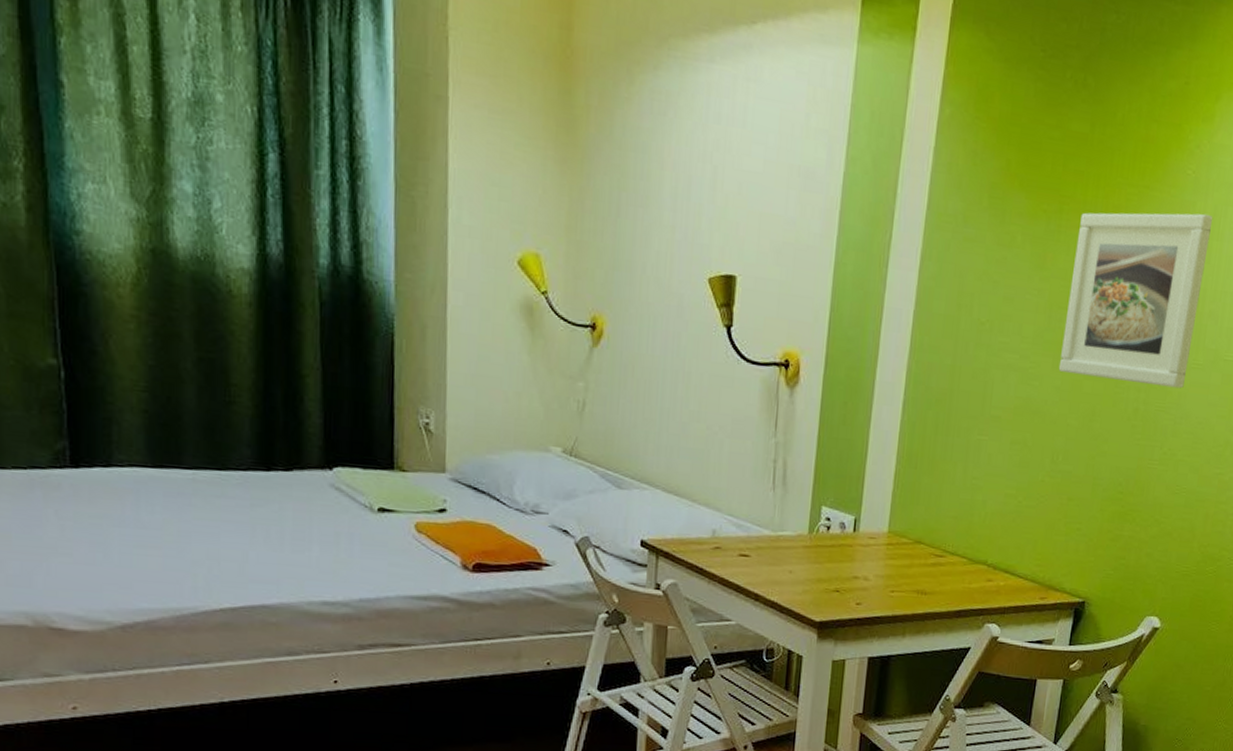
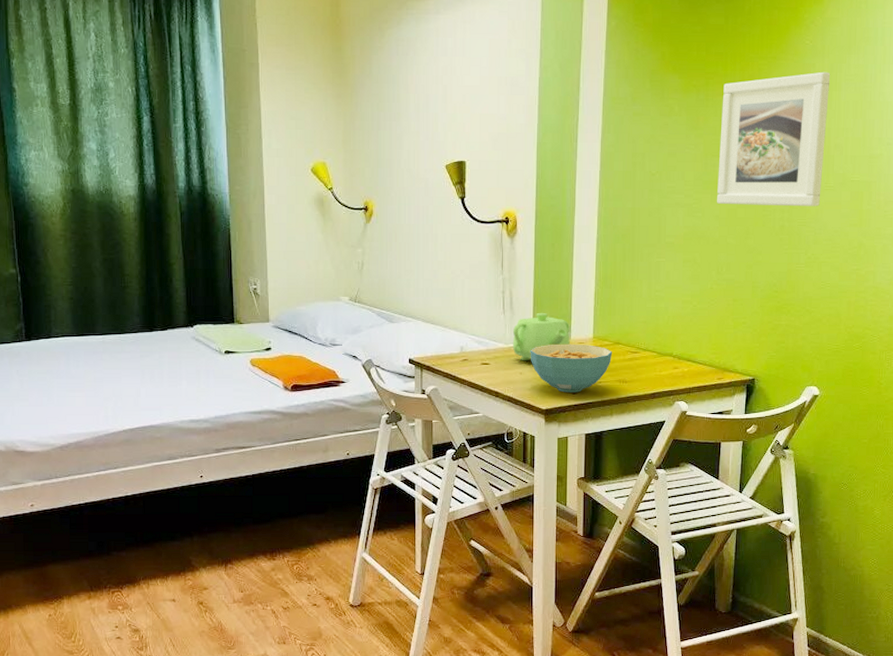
coffeepot: none [781,492,860,557] -> present [512,312,570,361]
cereal bowl: none [804,536,912,603] -> present [530,344,613,393]

